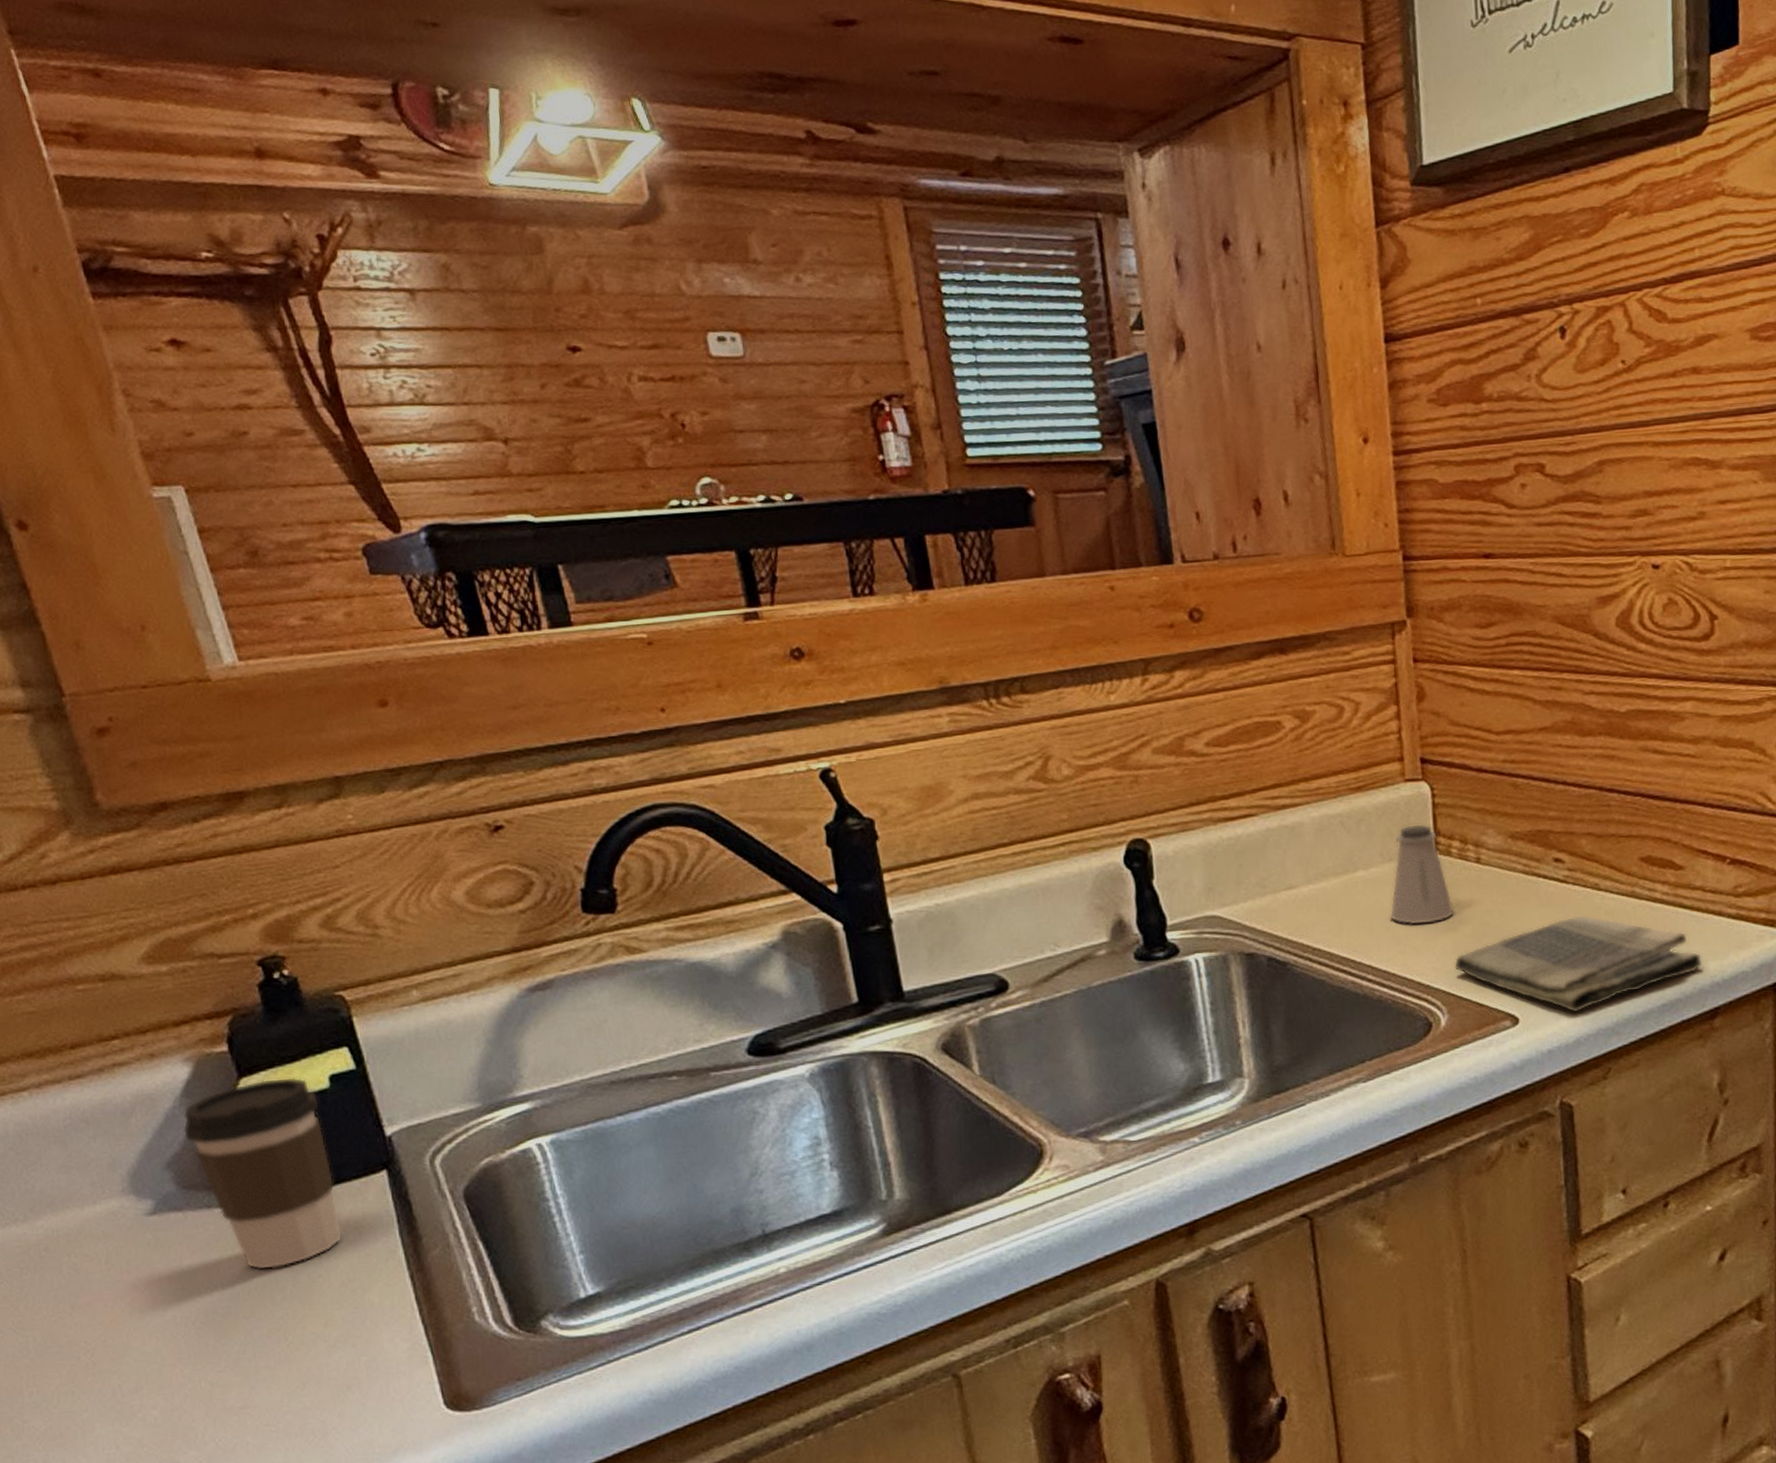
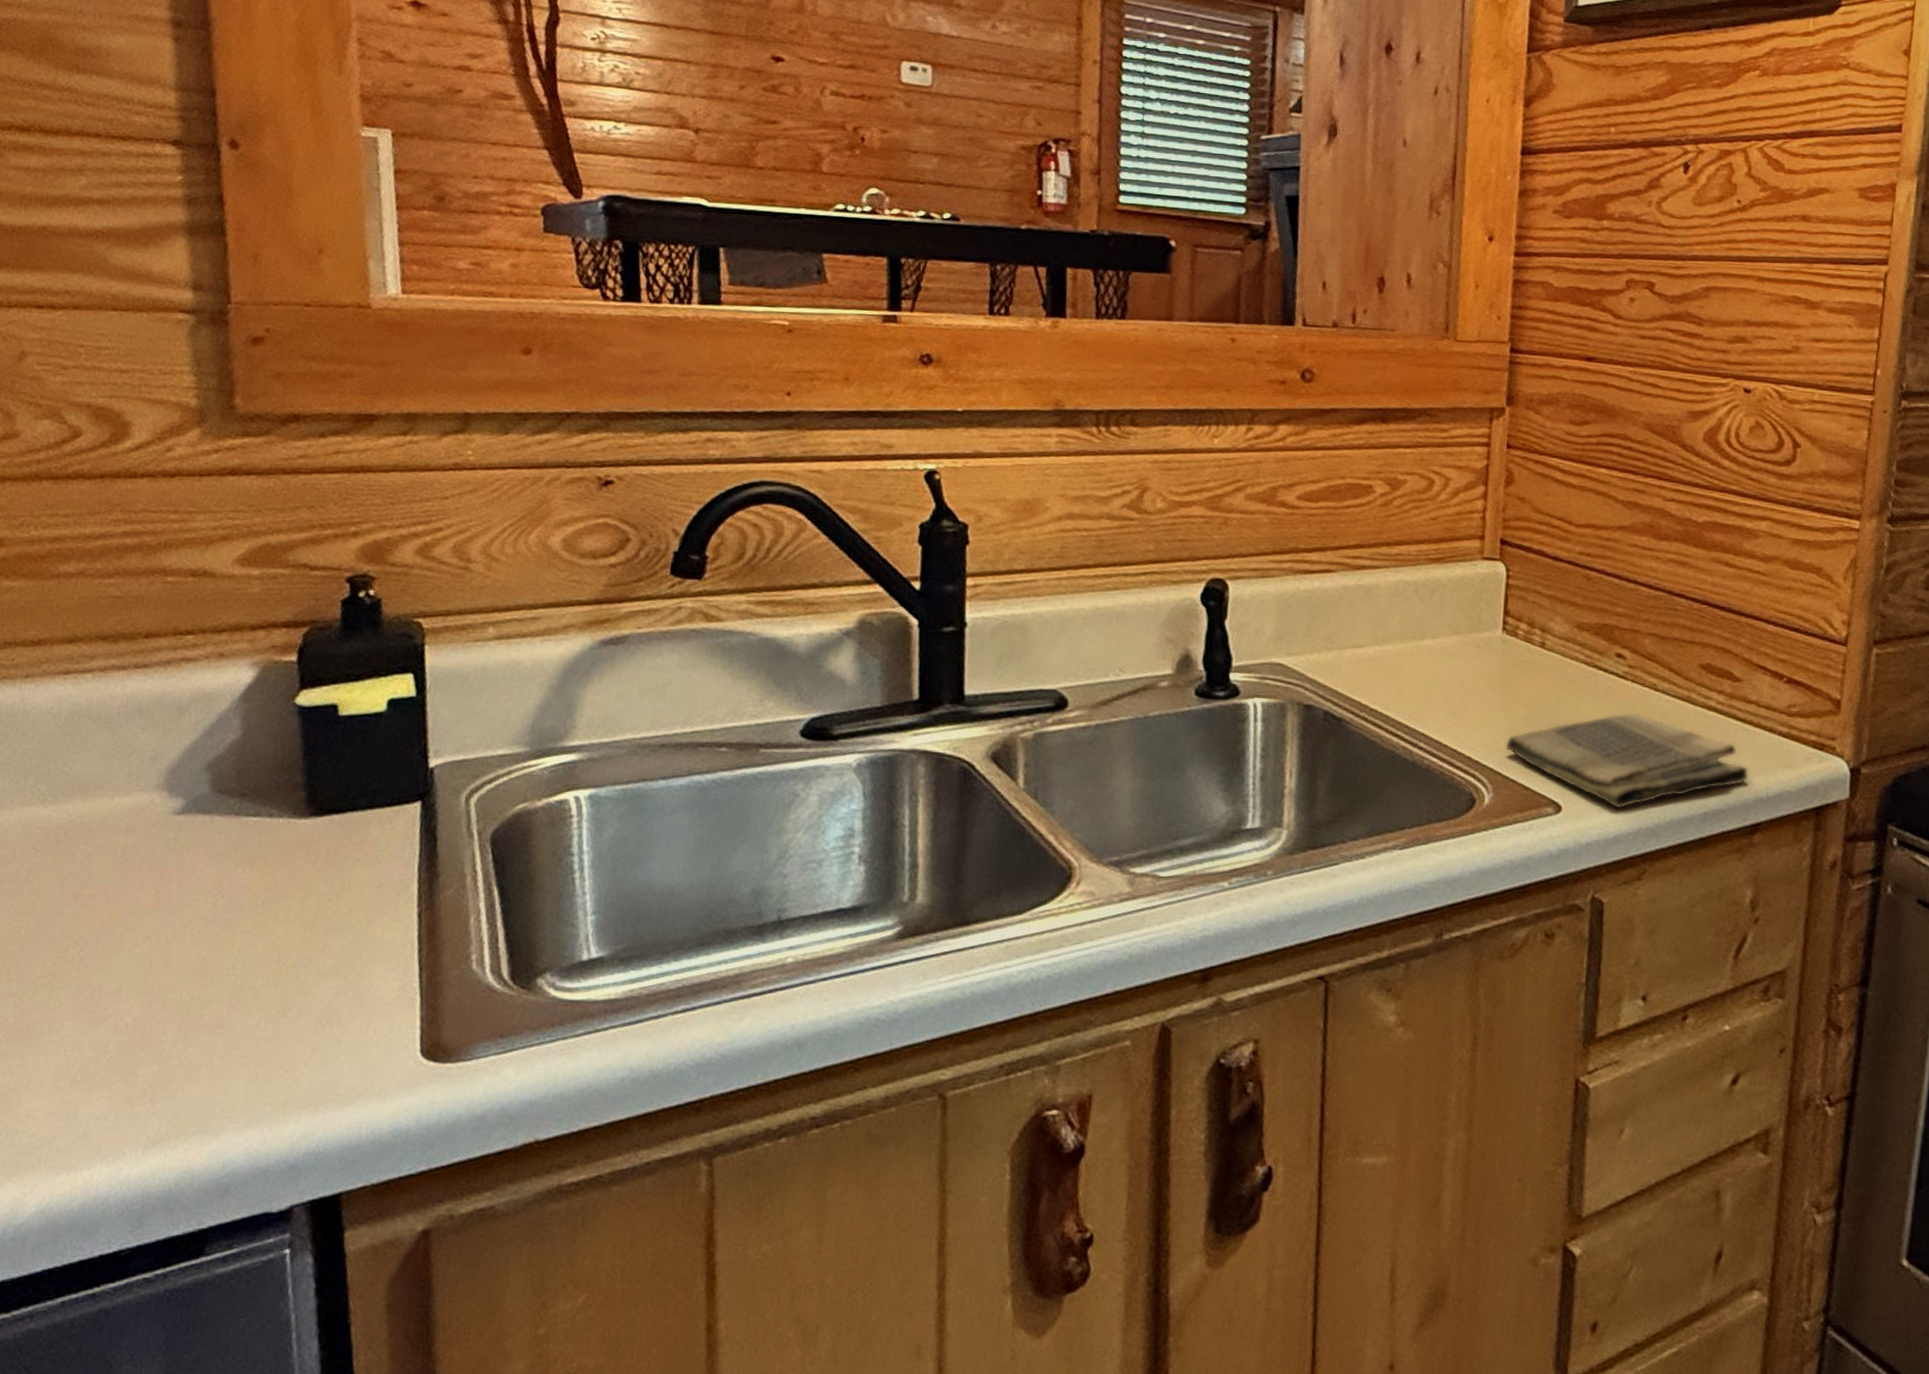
coffee cup: present [182,1077,343,1270] -> none [231,694,372,887]
saltshaker: present [1389,824,1455,925] -> none [1449,601,1514,701]

